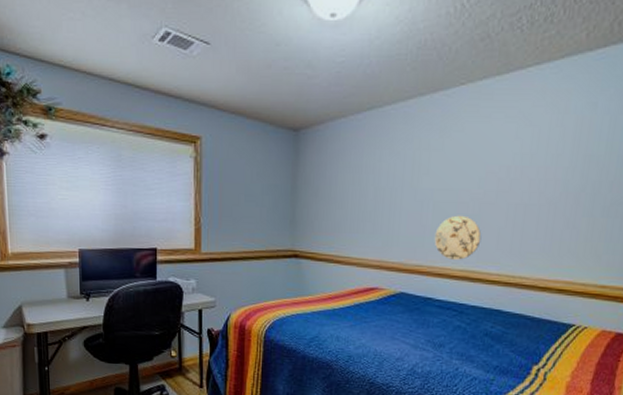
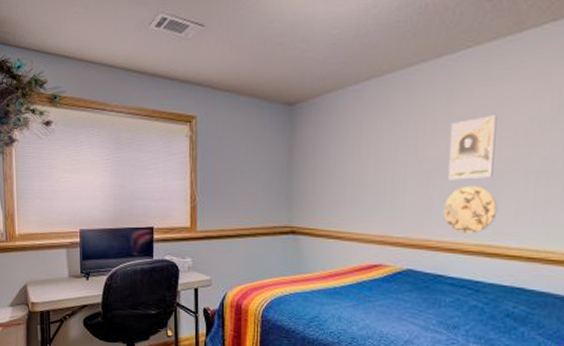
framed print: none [440,150,485,210] -> present [448,115,497,180]

